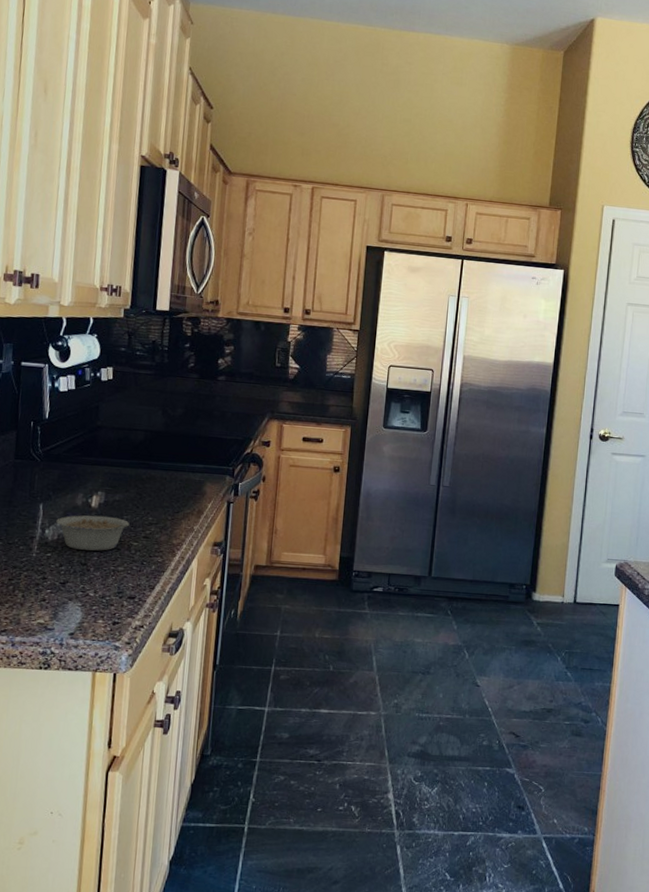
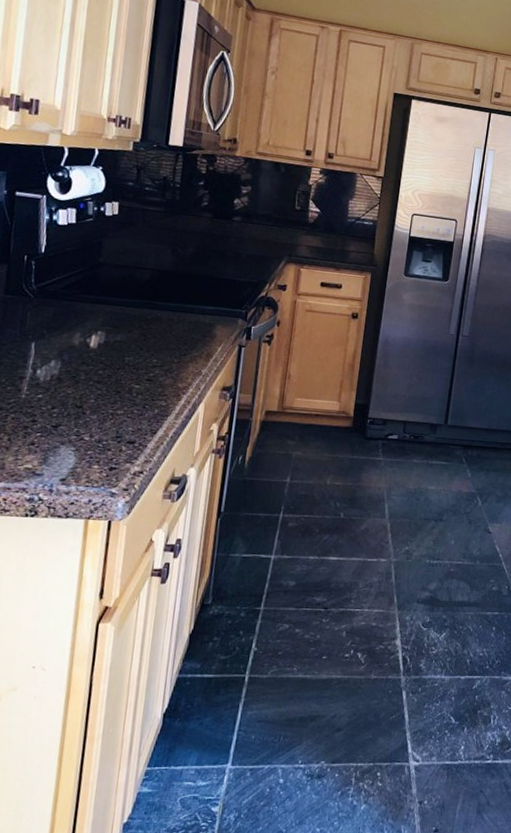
legume: present [56,515,130,551] -> none [49,355,132,393]

